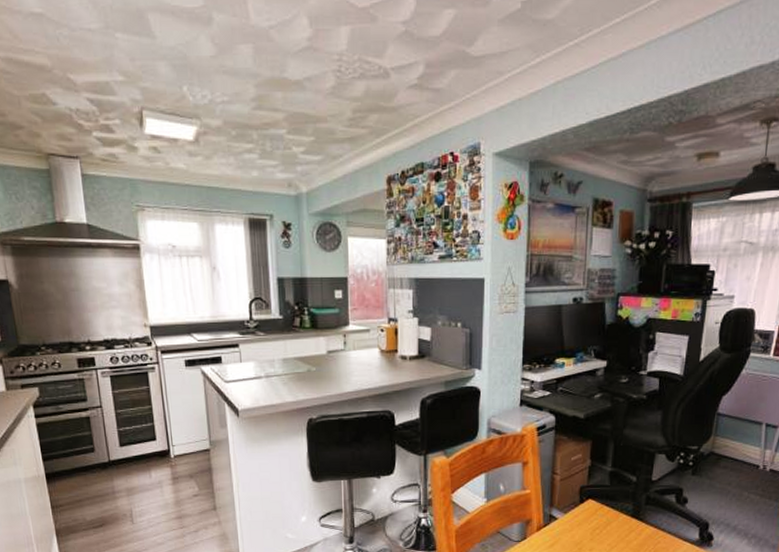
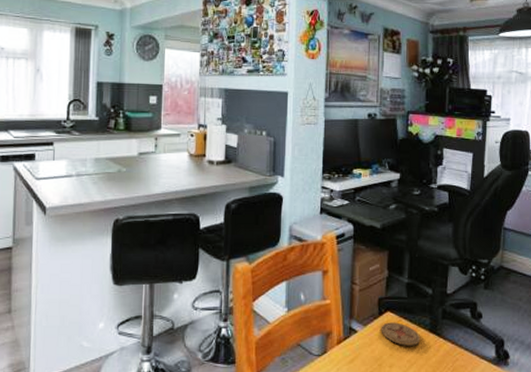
coaster: none [581,509,622,531] -> present [381,322,420,346]

